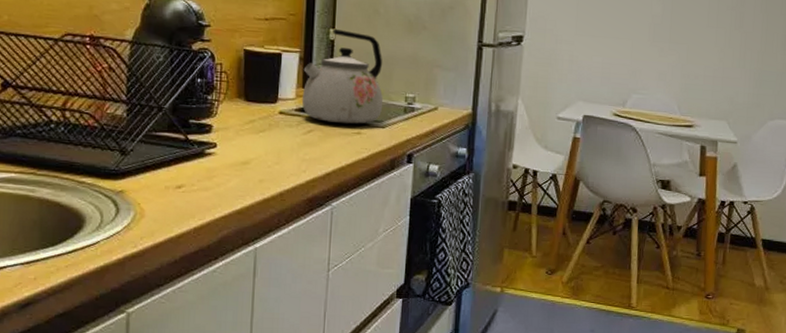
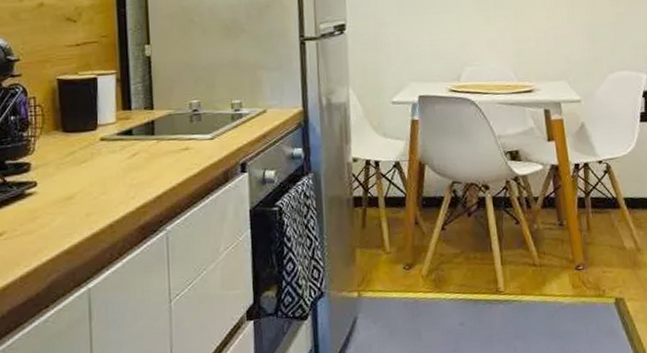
kettle: present [301,28,383,125] -> none [121,44,209,143]

